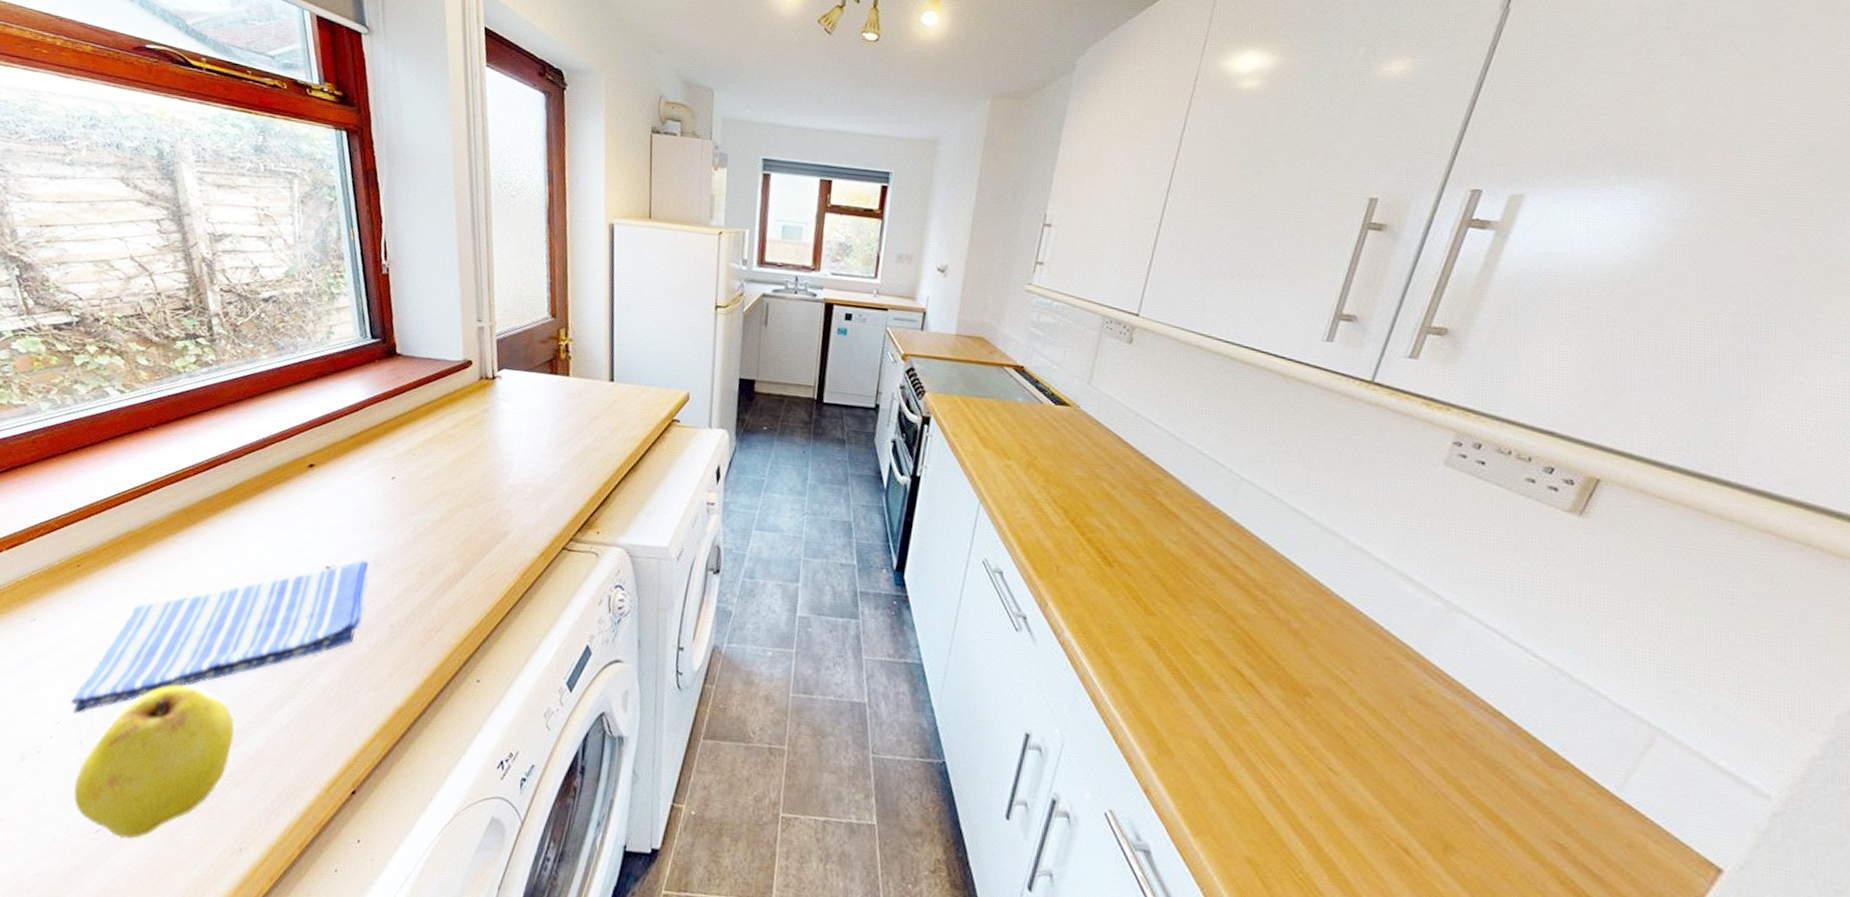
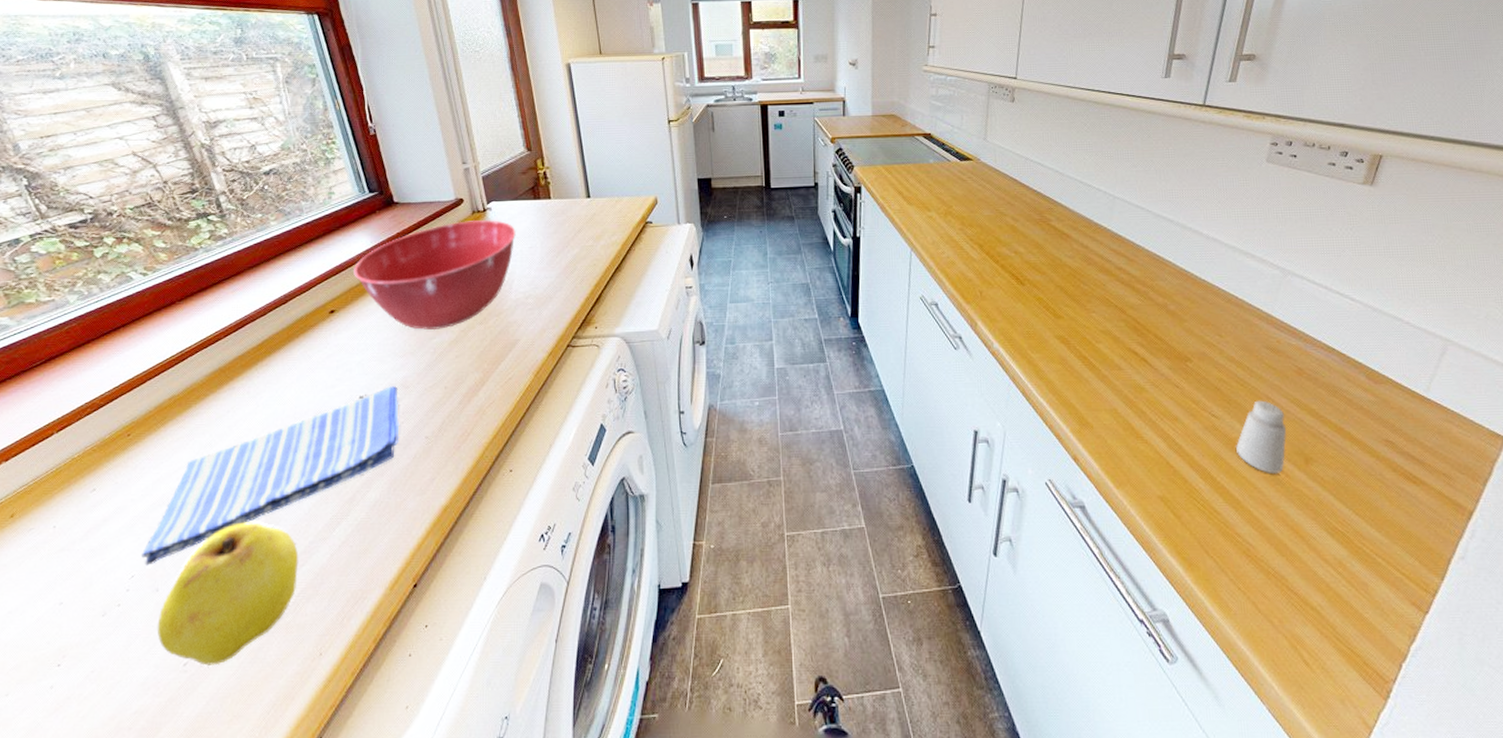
mixing bowl: none [340,386,525,506] -> present [353,219,516,331]
saltshaker: none [1353,760,1425,858] -> present [1235,400,1287,473]

